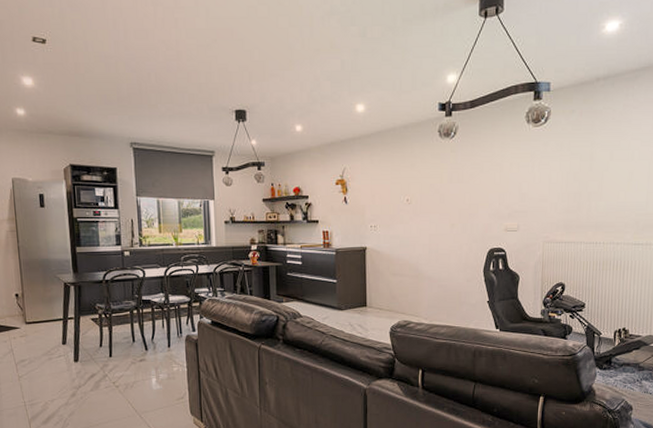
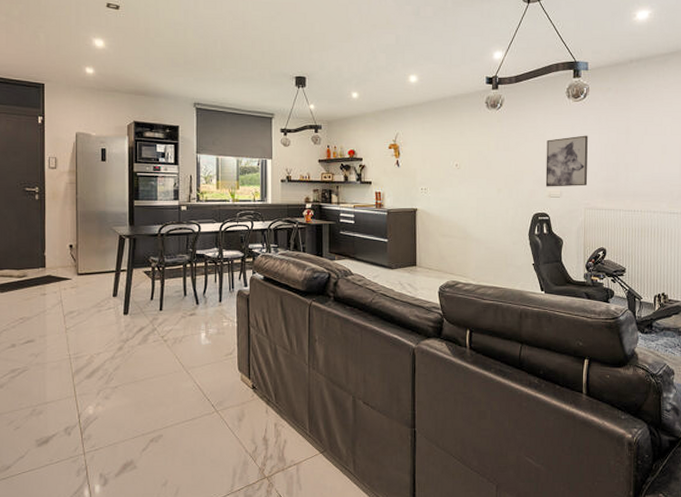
wall art: none [502,163,548,220] -> present [545,135,588,187]

